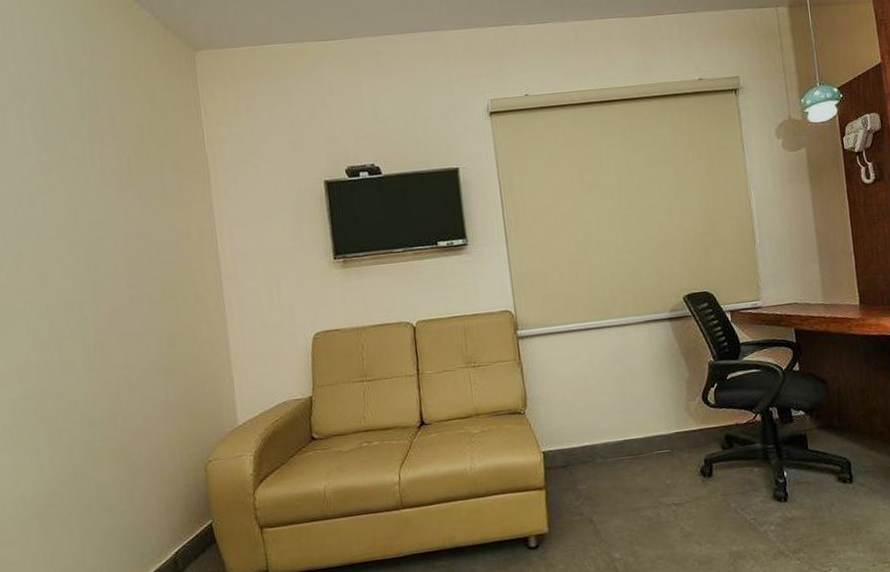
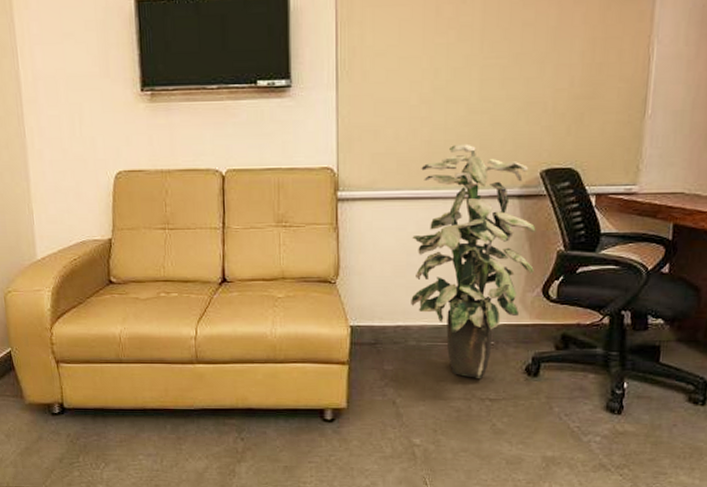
indoor plant: none [586,279,693,486] -> present [411,143,536,378]

